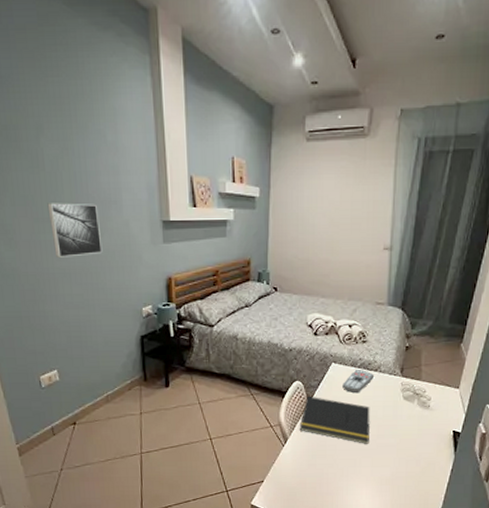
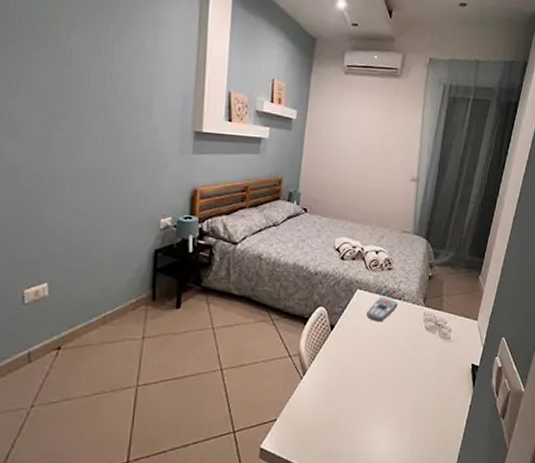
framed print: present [47,203,103,257] -> none [67,100,125,159]
notepad: present [299,396,370,444] -> none [319,323,393,377]

